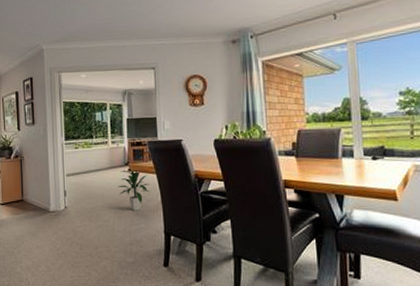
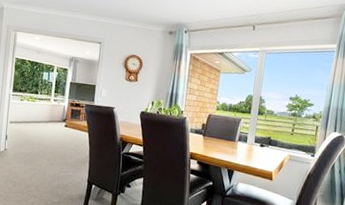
indoor plant: present [117,169,150,211] -> none [53,126,82,161]

